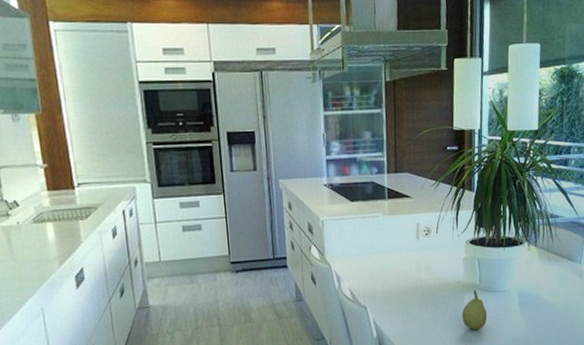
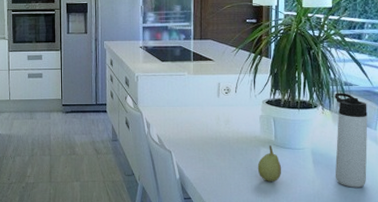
thermos bottle: none [540,226,573,327] -> present [334,93,368,188]

